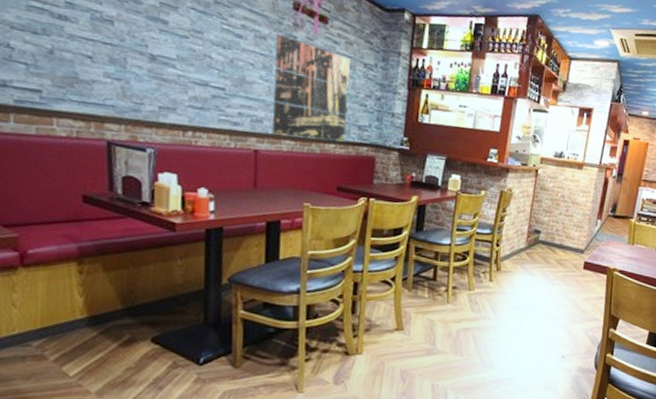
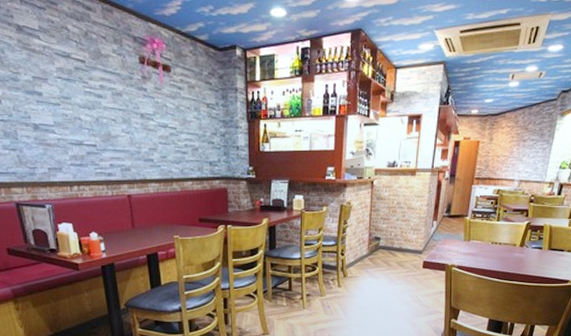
wall art: present [272,33,351,143] -> none [129,88,200,180]

